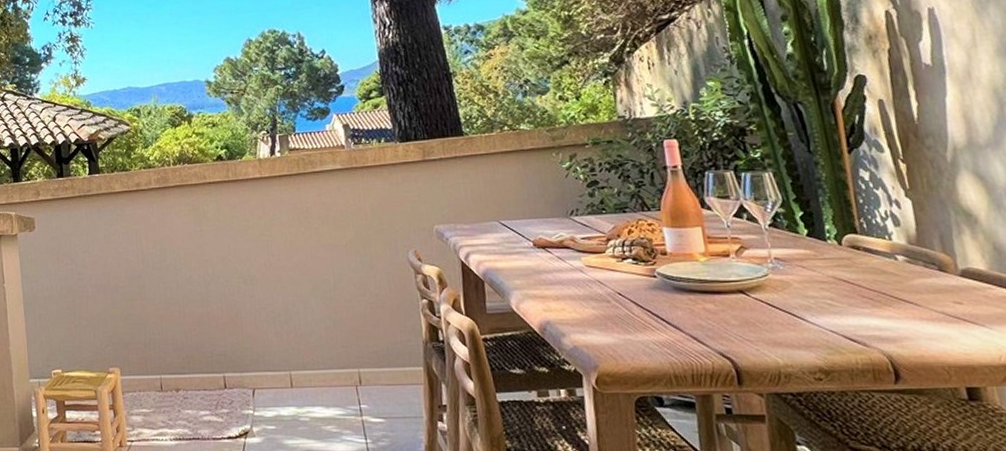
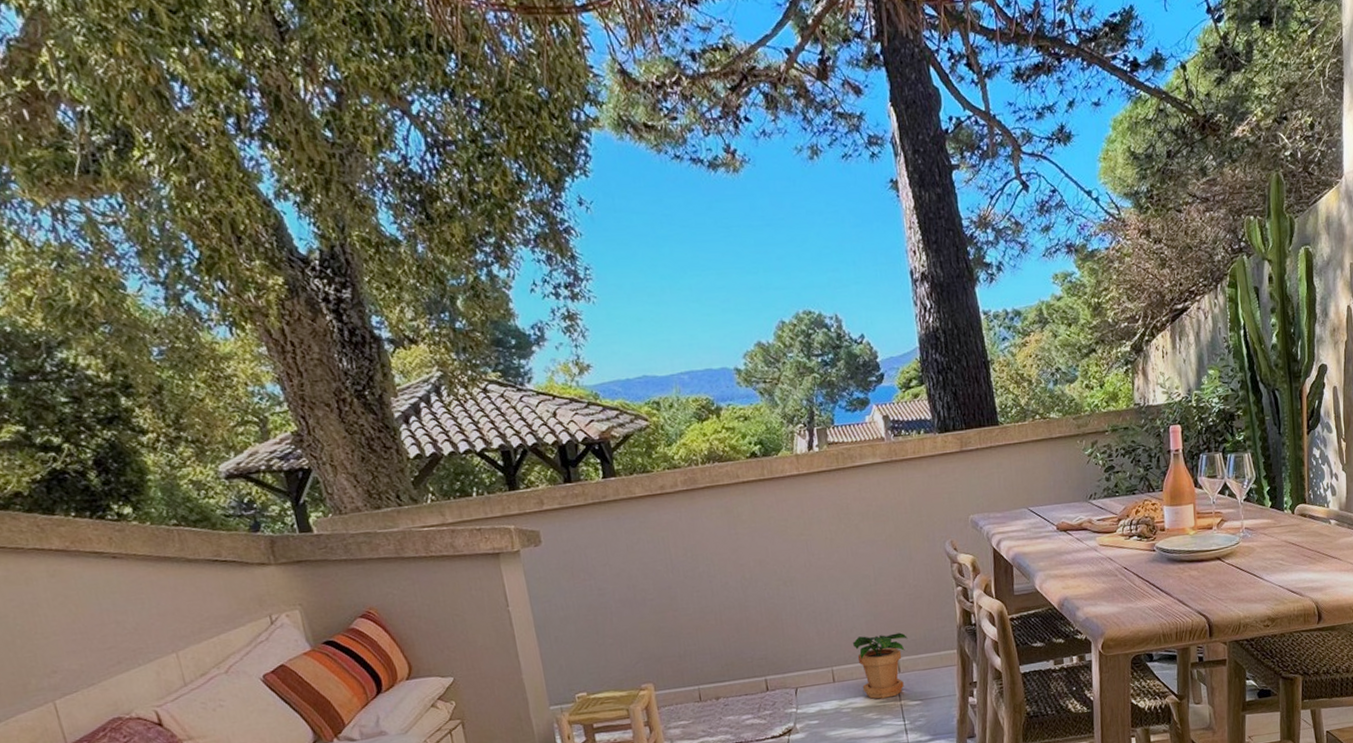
potted plant: none [312,342,369,411] -> present [853,632,908,699]

